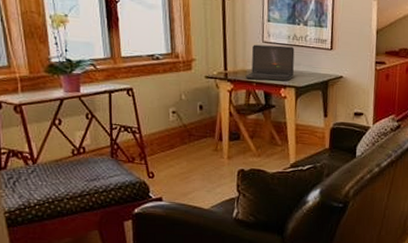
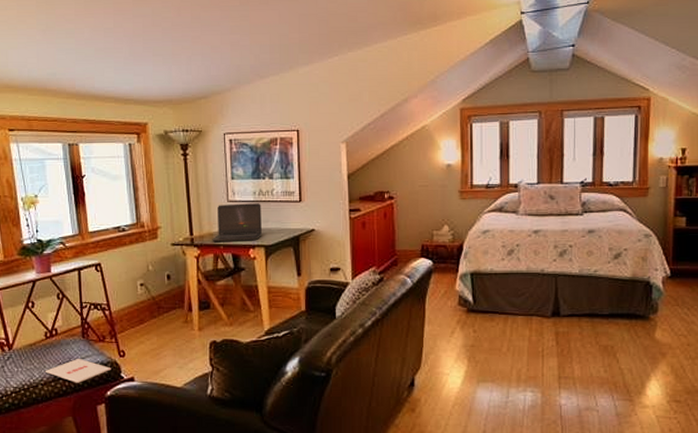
magazine: none [71,176,140,200] -> present [45,358,111,383]

